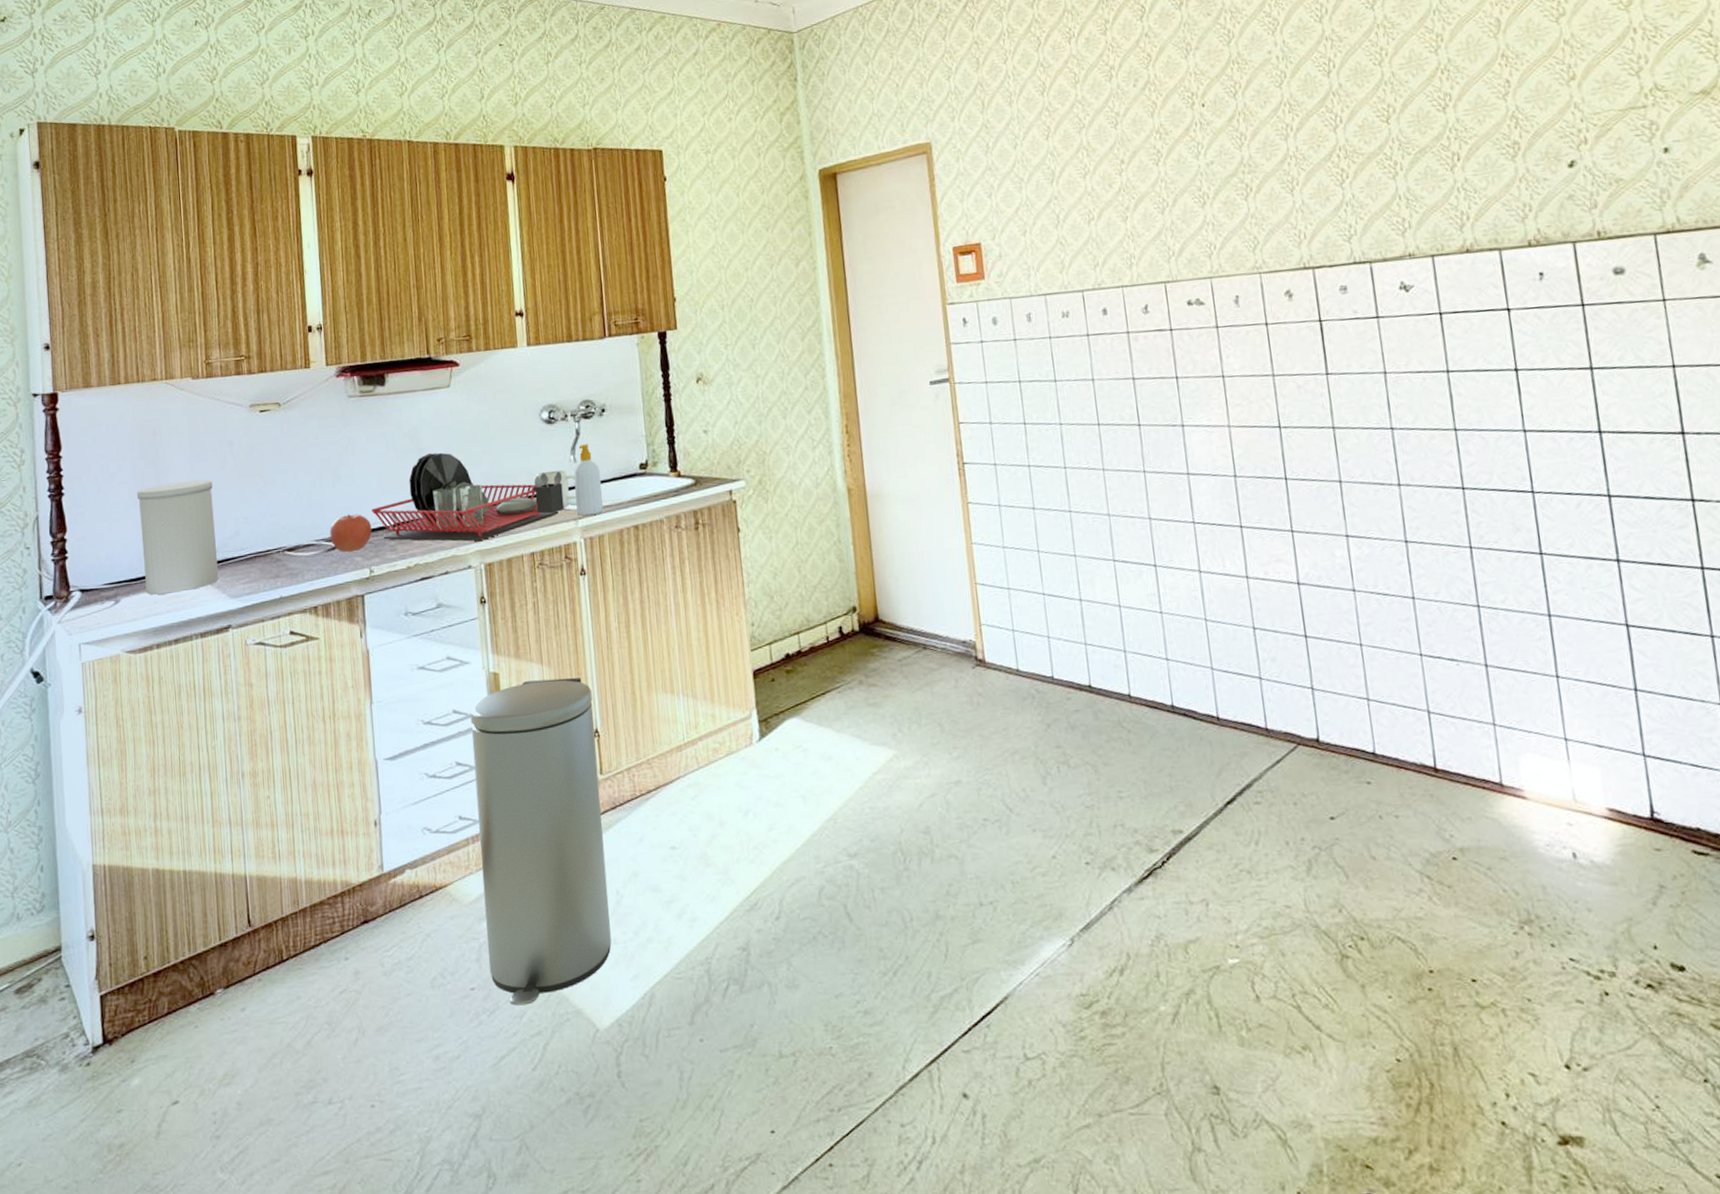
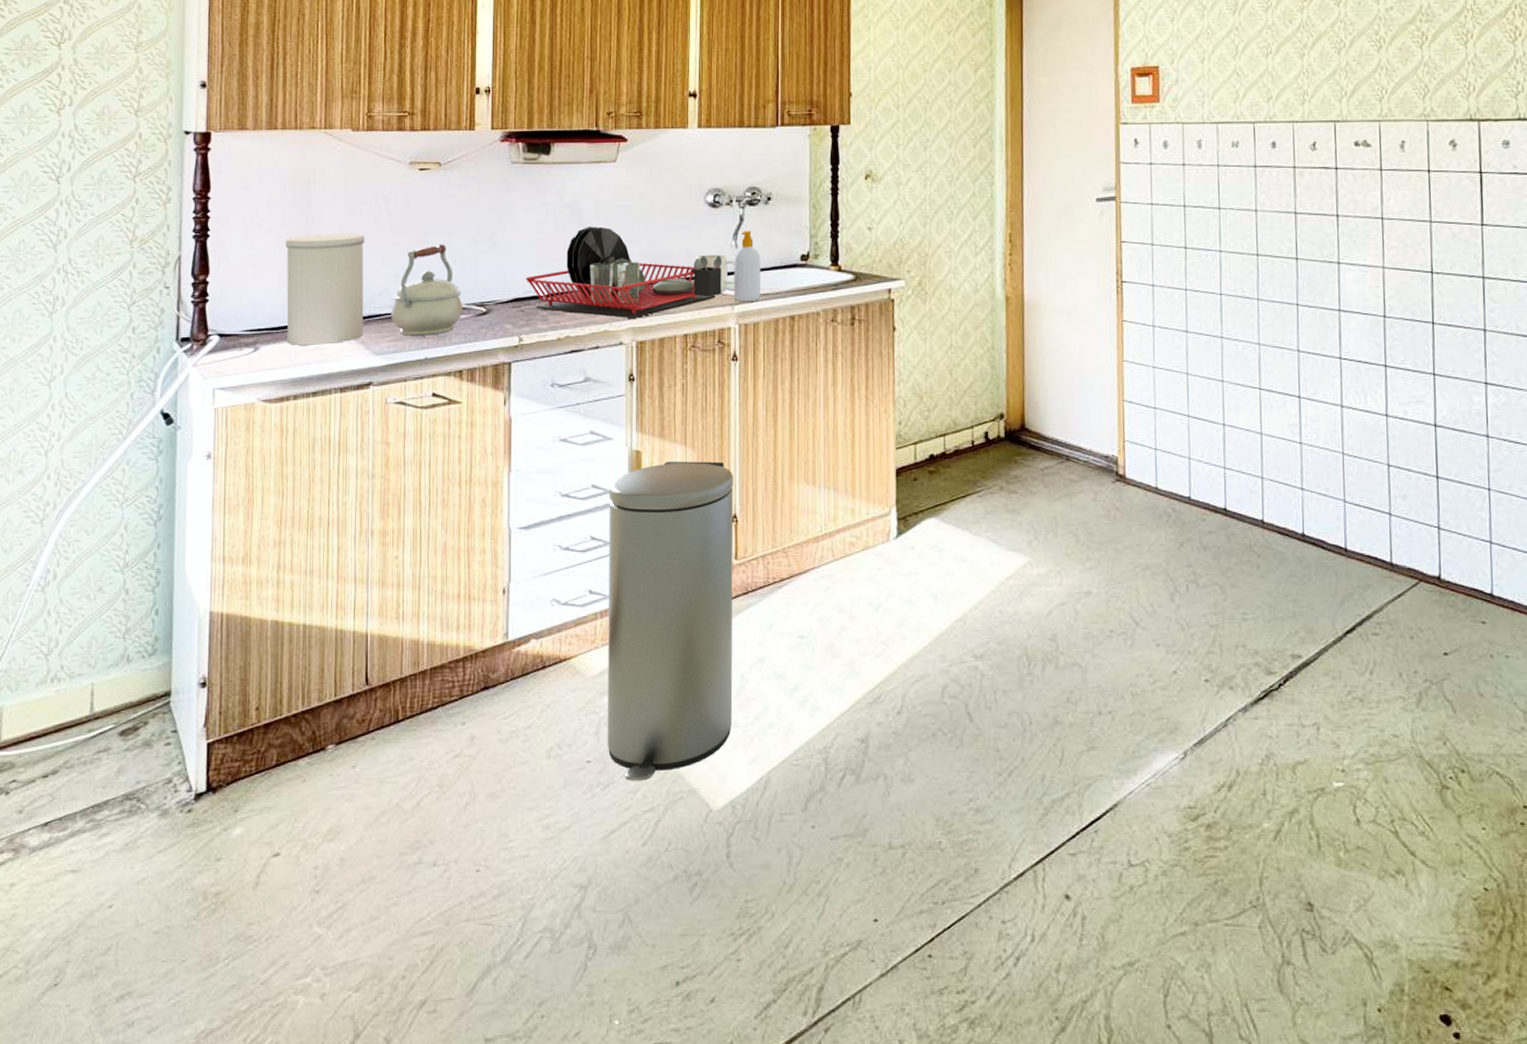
kettle: none [243,482,313,577] -> present [390,244,463,336]
fruit: present [329,514,372,553] -> none [481,280,525,319]

